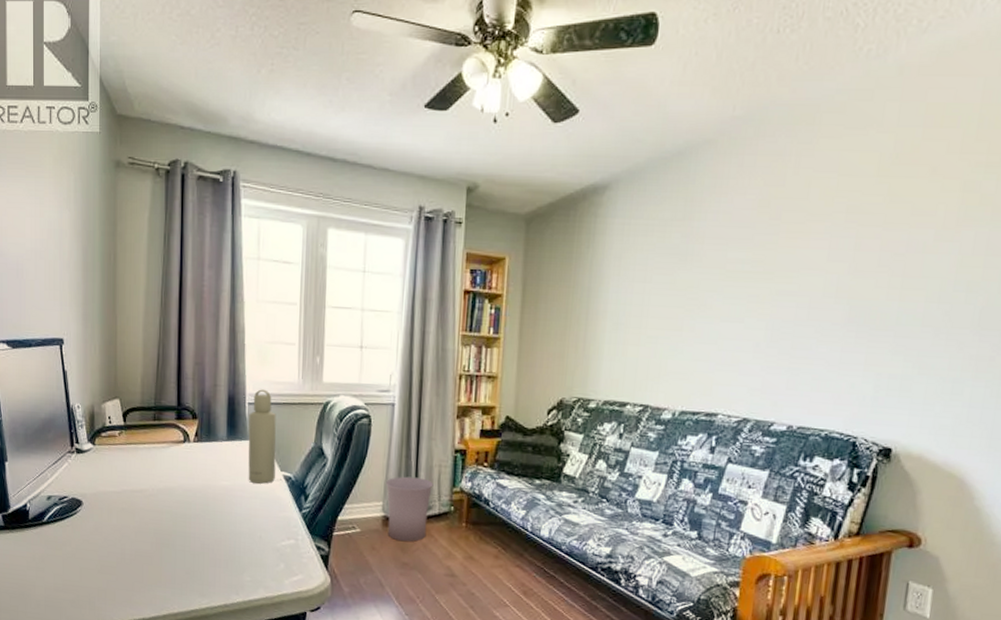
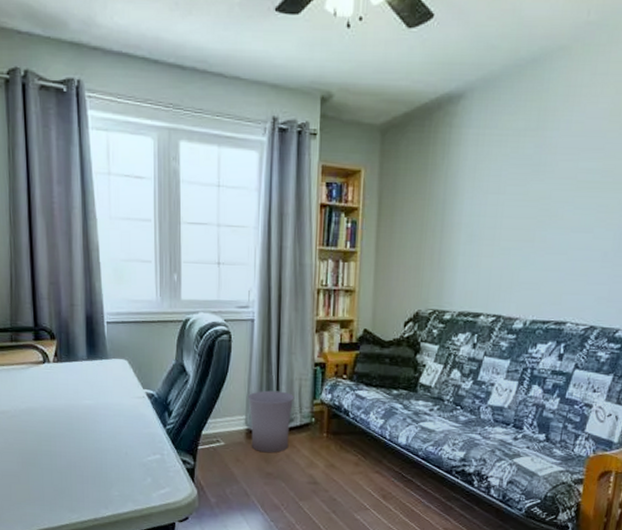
bottle: present [248,389,276,484] -> none [108,308,138,402]

